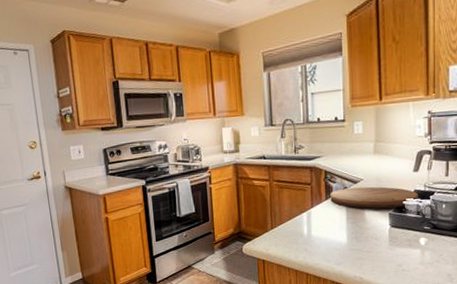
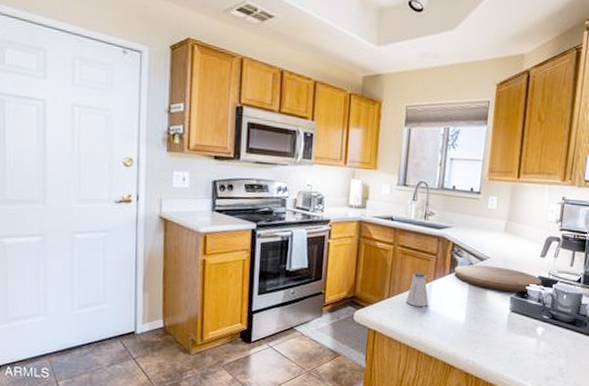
saltshaker: none [288,202,310,234] -> present [405,272,429,307]

